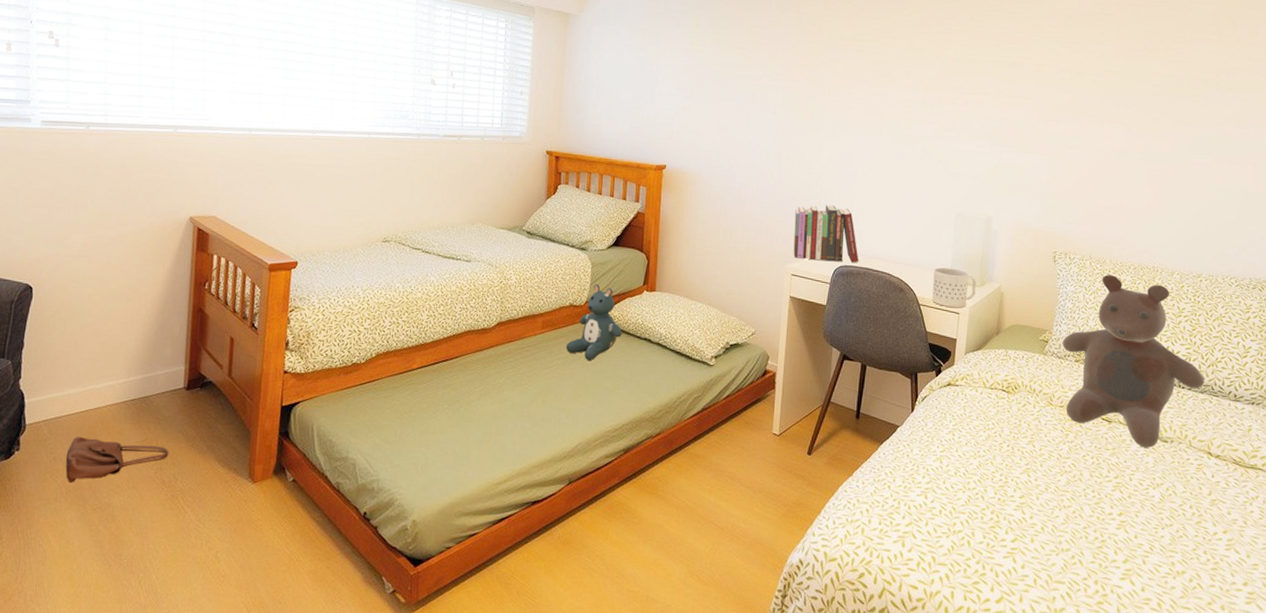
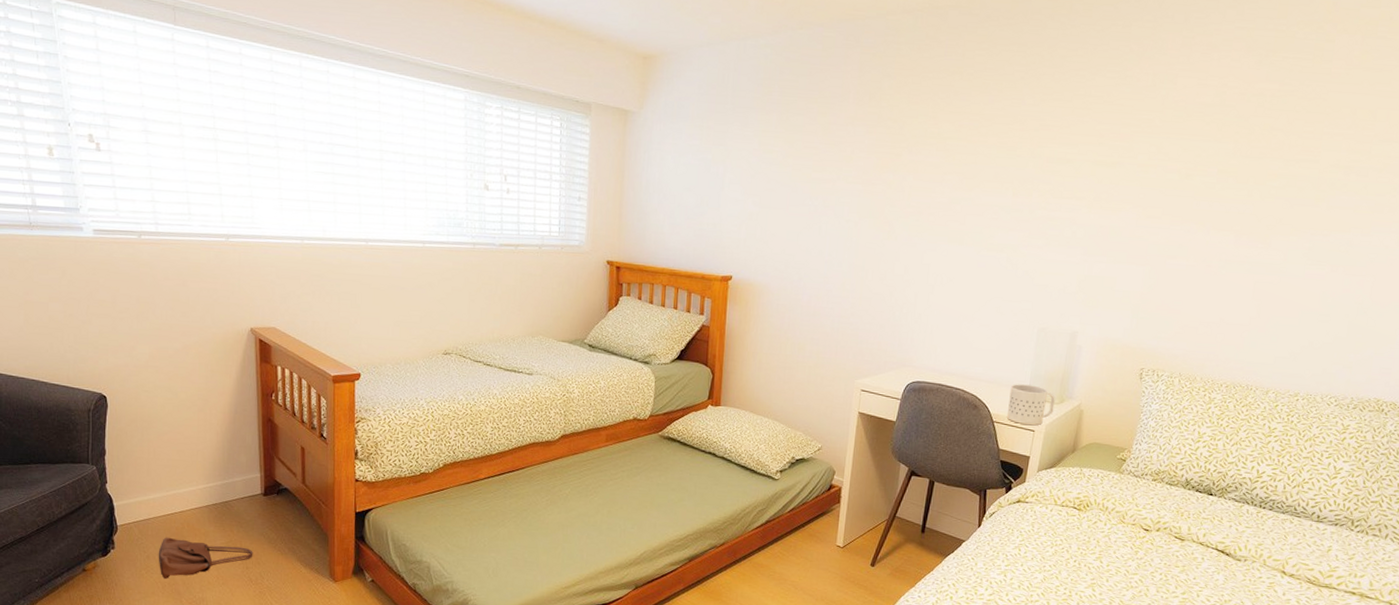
stuffed animal: present [565,283,622,360] -> none [630,397,686,473]
books: present [793,205,859,263] -> none [863,318,933,379]
bear: present [1062,275,1204,448] -> none [1138,393,1288,566]

